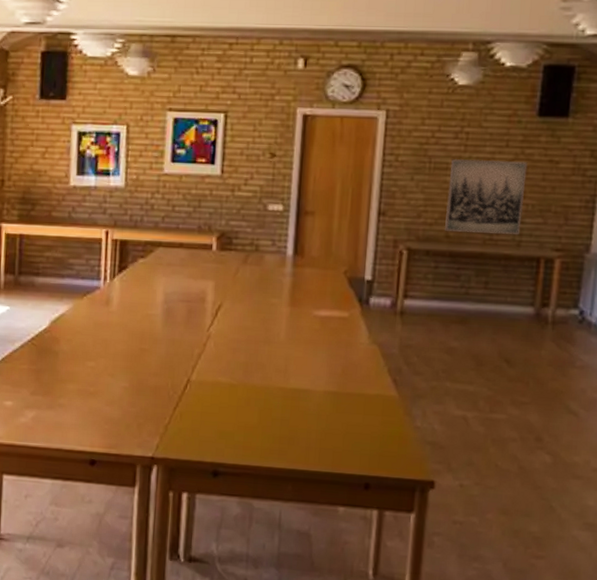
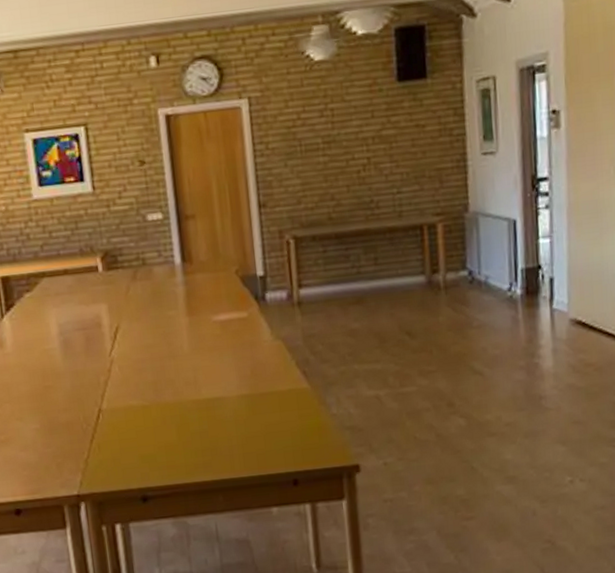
wall art: present [445,158,528,236] -> none [321,129,400,214]

